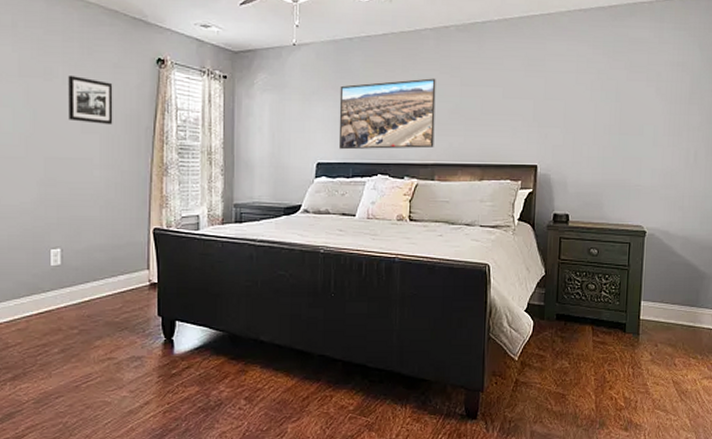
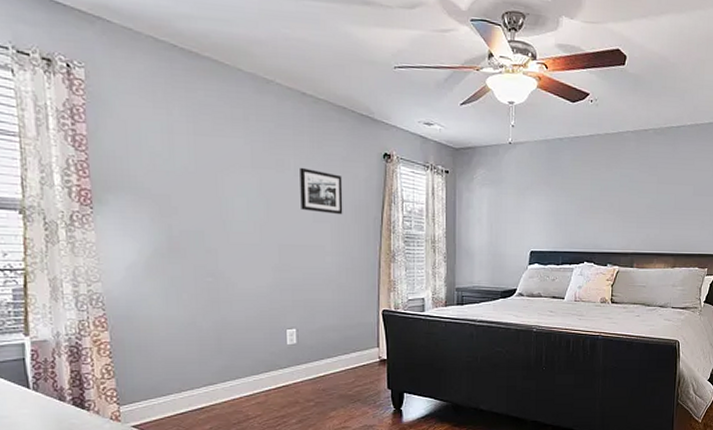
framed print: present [338,78,436,150] -> none [550,176,636,240]

